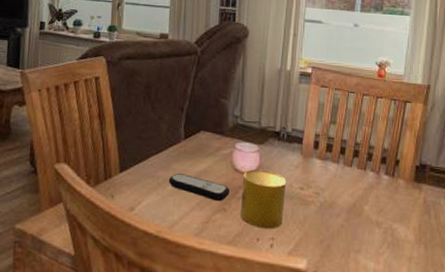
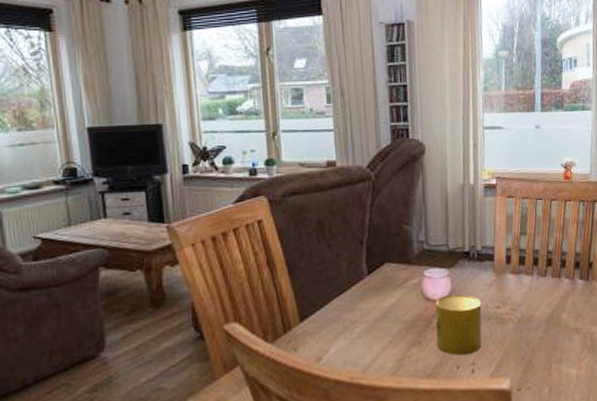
remote control: present [168,173,230,202] -> none [355,312,423,336]

